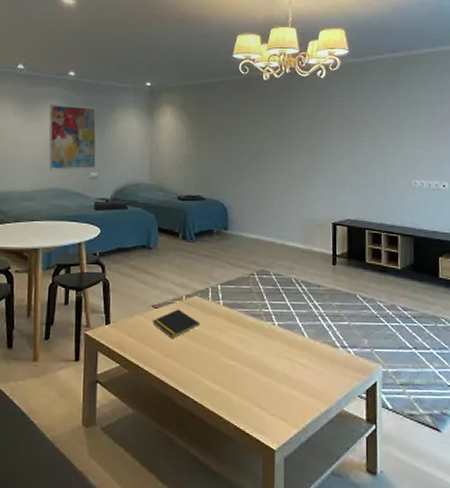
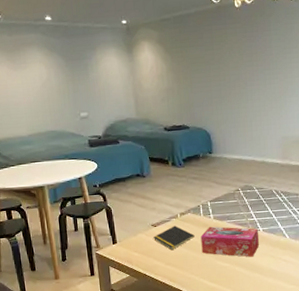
wall art: present [48,104,97,171] -> none [31,49,85,115]
tissue box: none [206,314,273,357] -> present [201,226,259,257]

